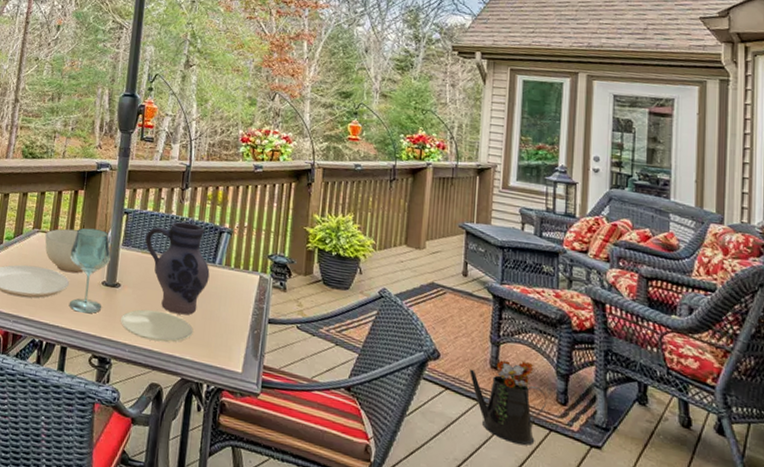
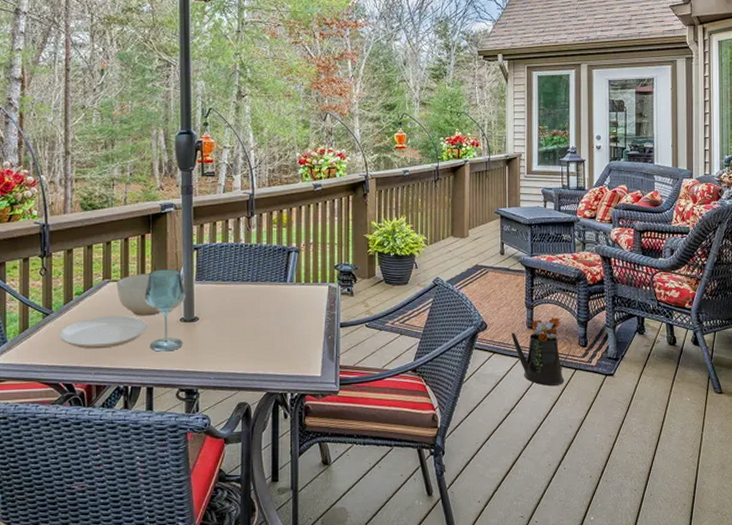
plate: present [121,309,194,343] -> none [203,335,273,364]
pitcher: present [145,221,210,315] -> none [218,248,283,335]

